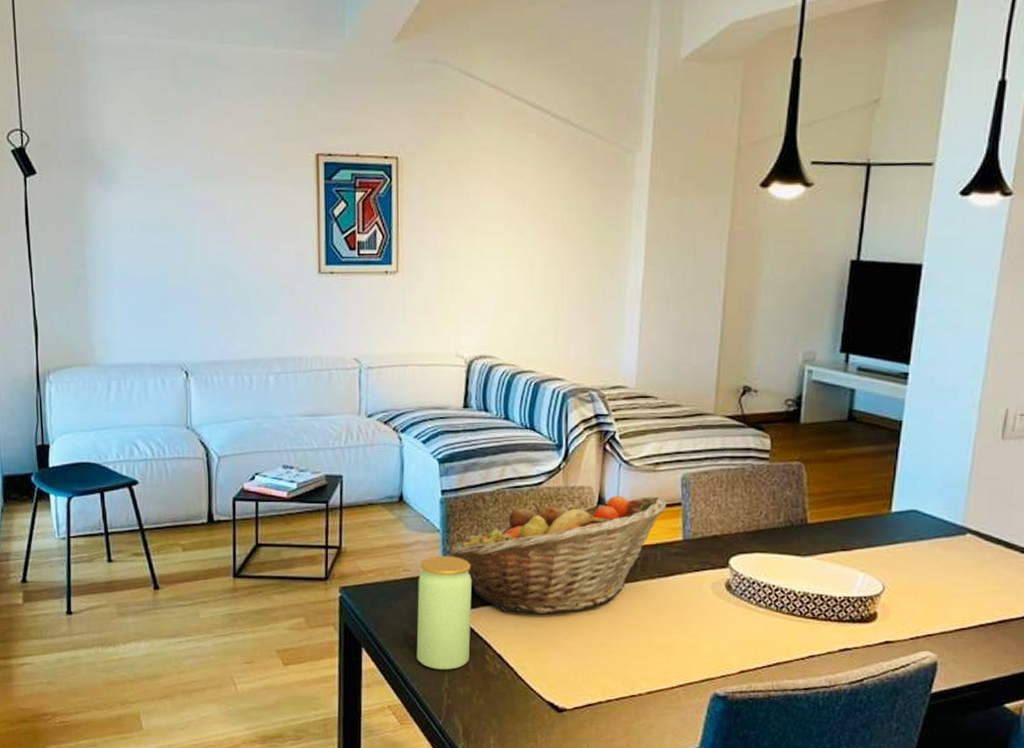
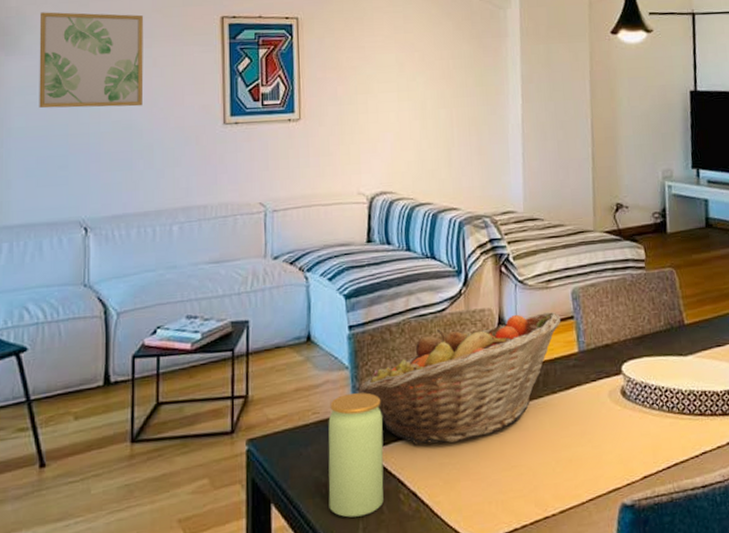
wall art: none [134,144,238,250] -> present [39,12,144,109]

